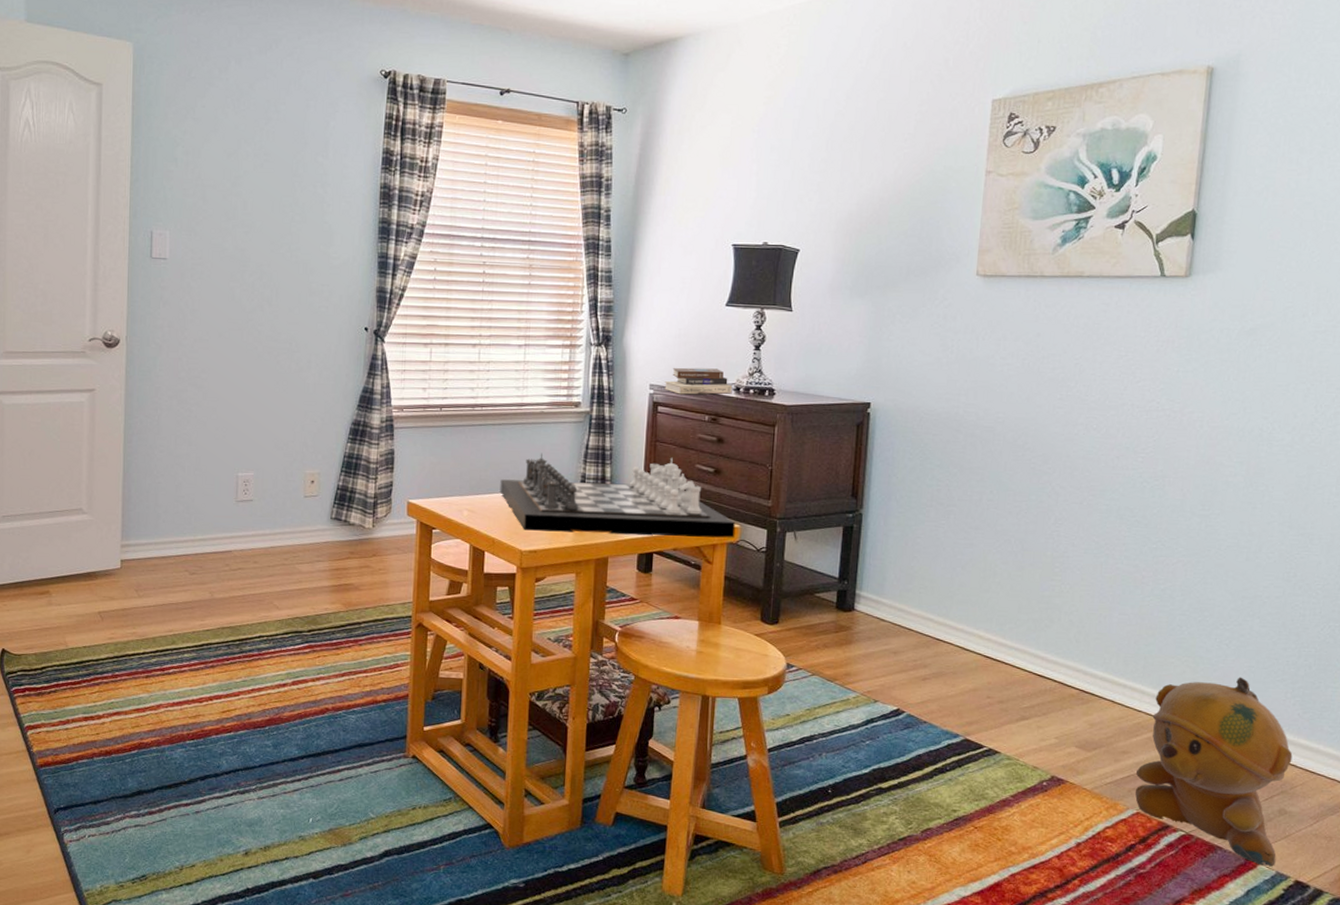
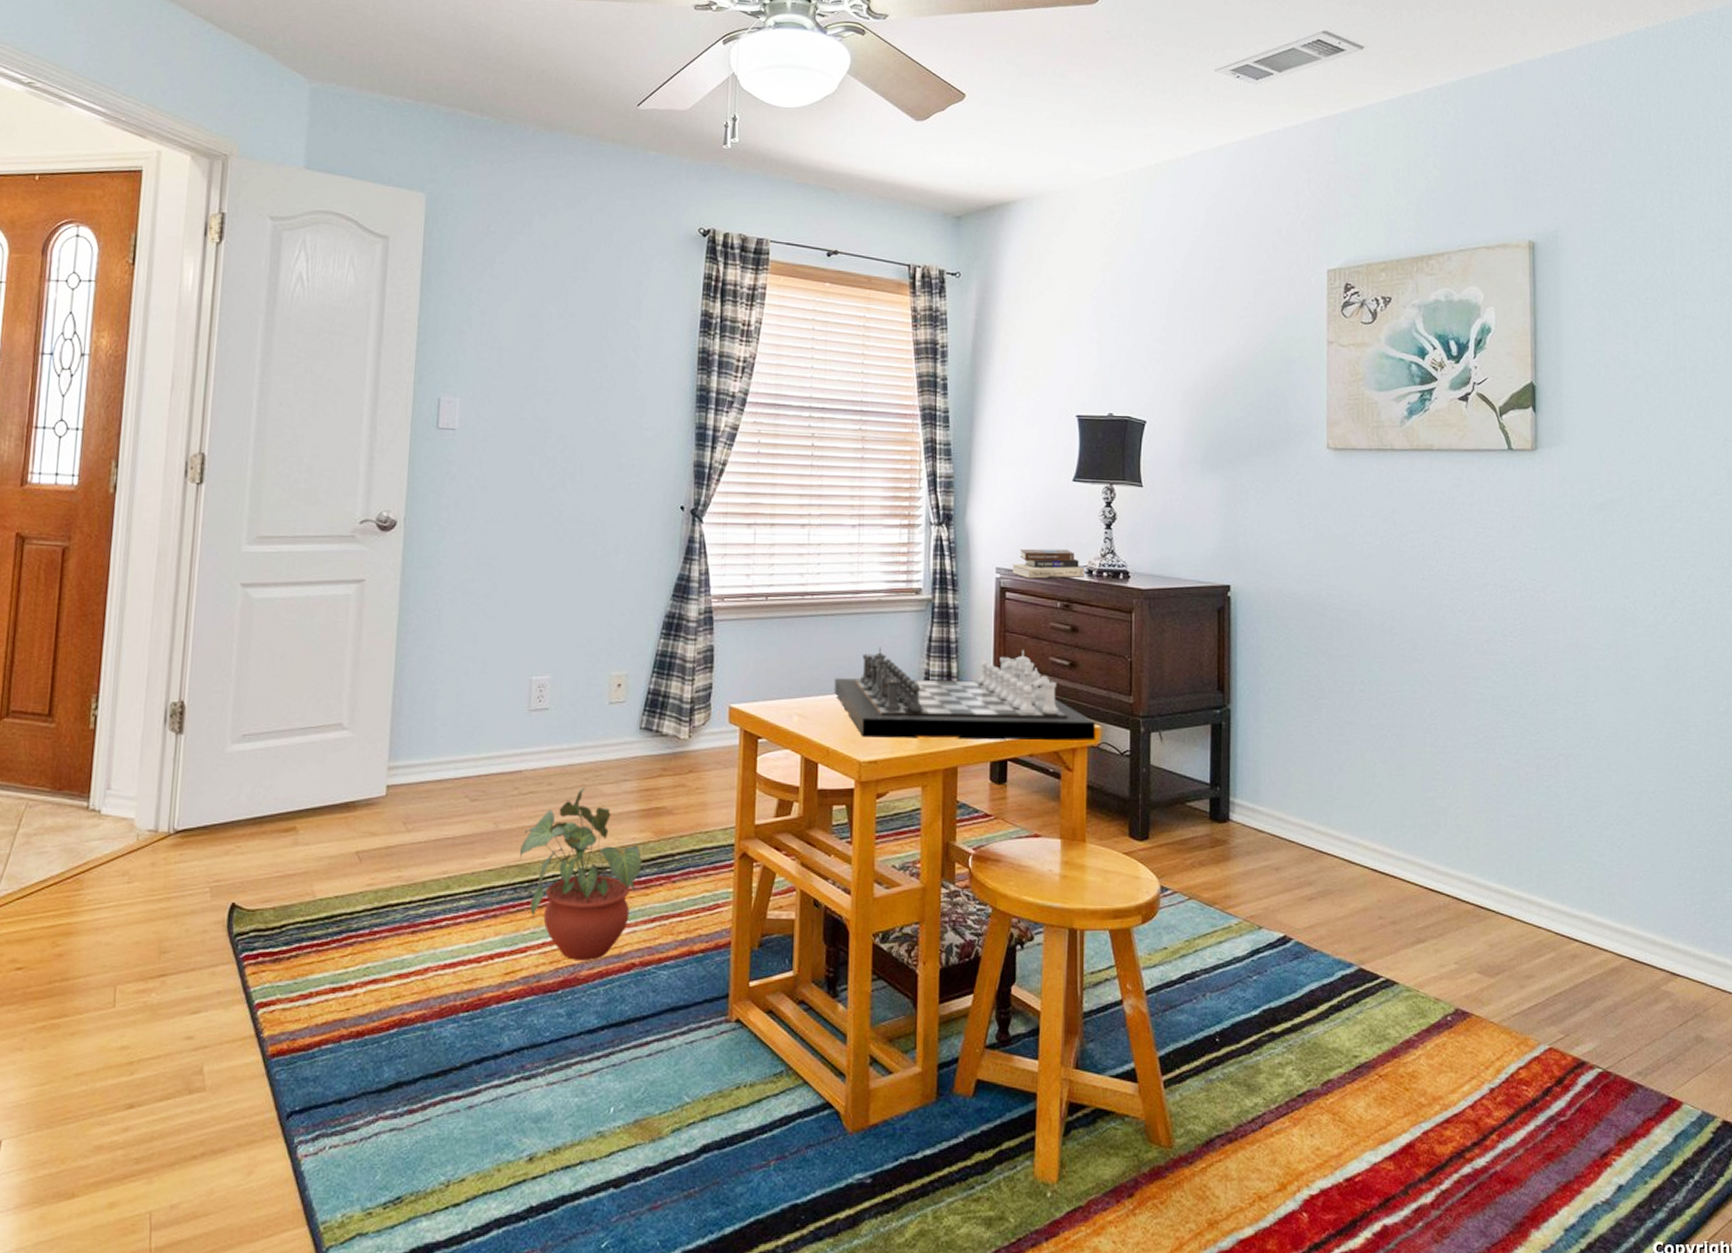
potted plant: none [231,566,334,704] -> present [519,788,642,960]
stuffed bear: present [1135,677,1293,866] -> none [1544,883,1701,1104]

